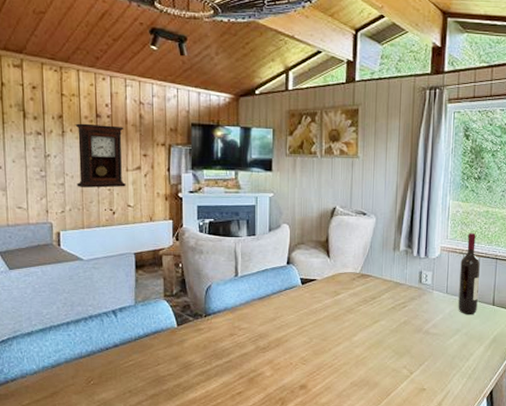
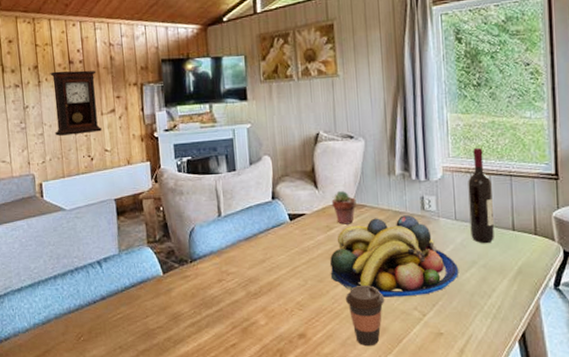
fruit bowl: none [333,286,445,357] -> present [330,215,459,298]
potted succulent: none [341,260,363,291] -> present [331,190,356,225]
coffee cup: none [344,344,380,398] -> present [345,284,385,347]

